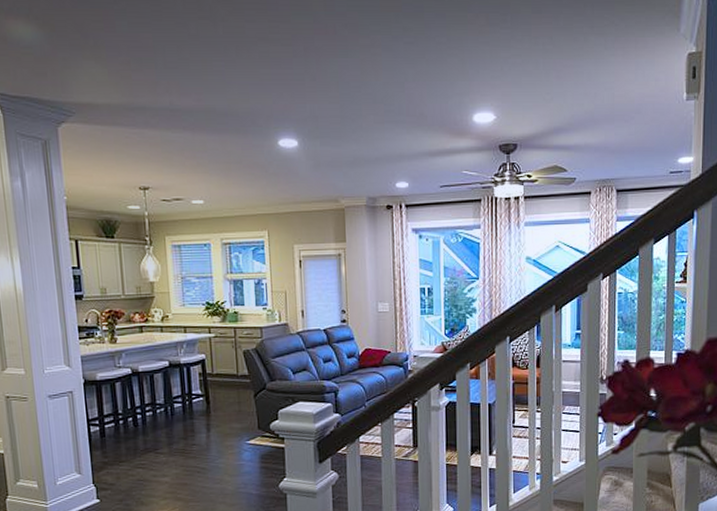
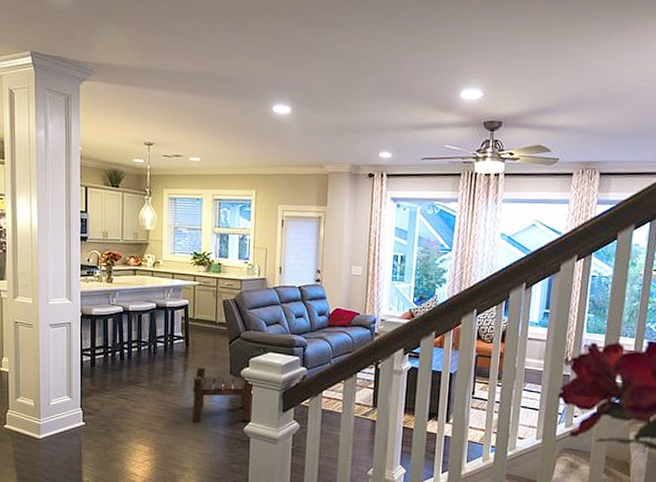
stool: none [218,419,286,485] -> present [192,366,253,422]

